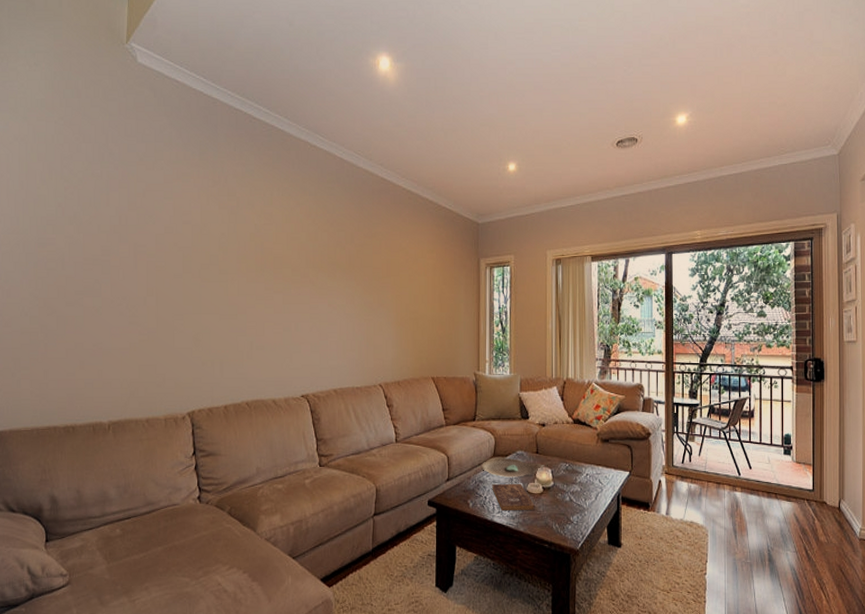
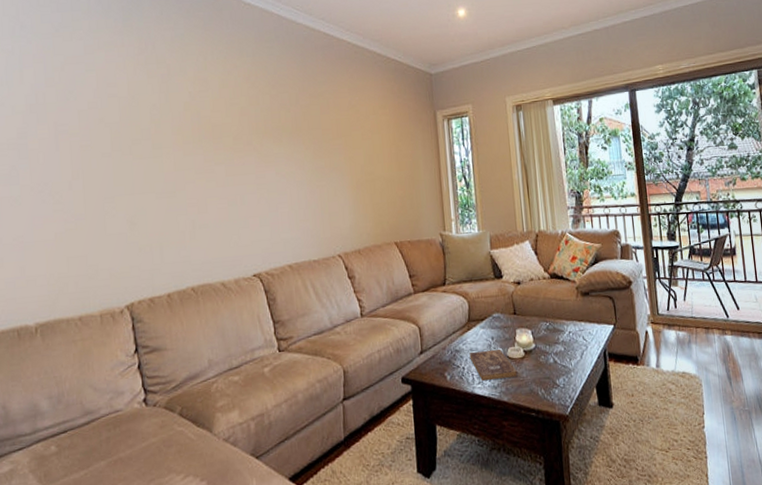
decorative bowl: present [482,456,545,478] -> none [456,321,524,344]

